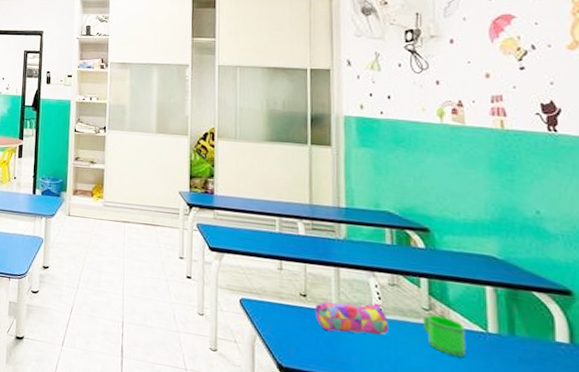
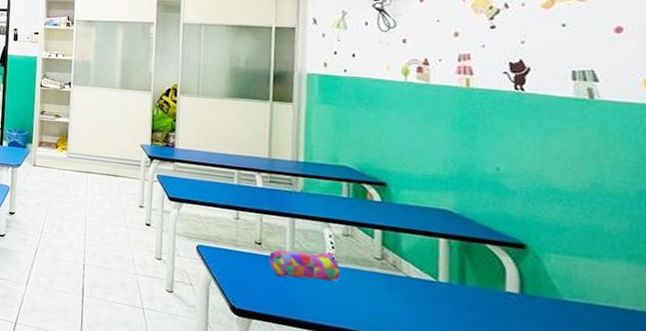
mug: present [423,314,467,358] -> none [374,264,416,304]

